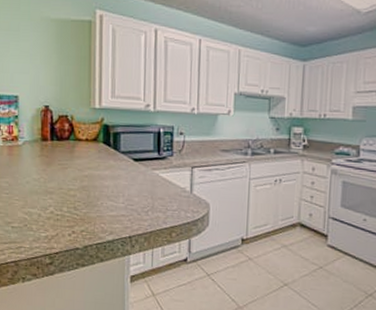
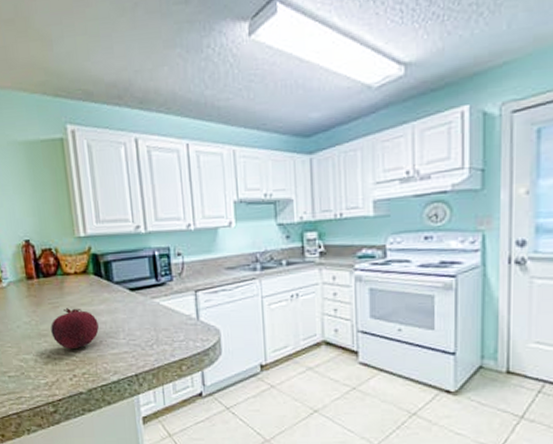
fruit: none [57,170,101,208] -> present [51,308,99,350]

